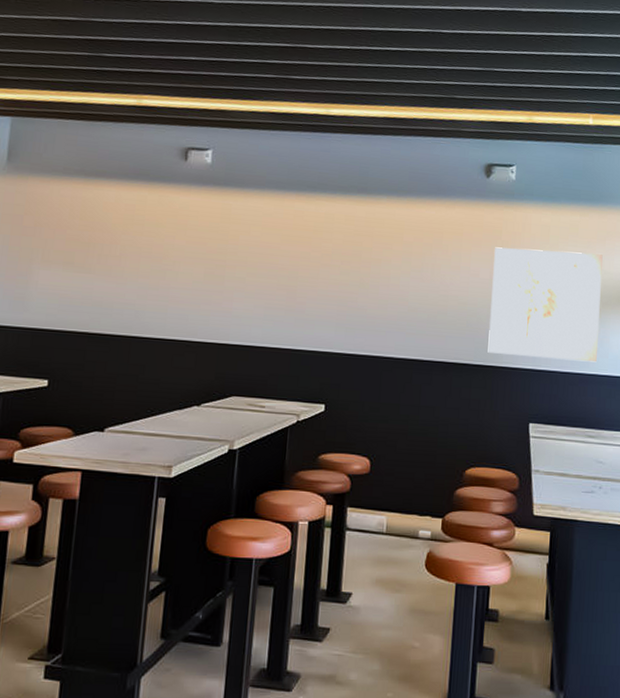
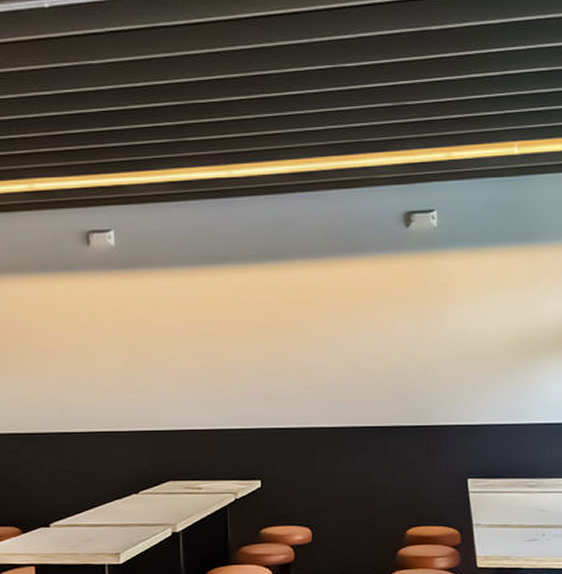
wall art: present [488,247,603,363] -> none [420,298,536,413]

